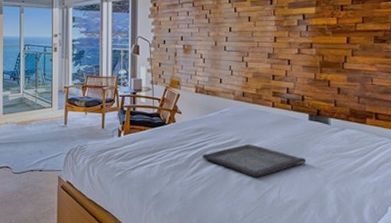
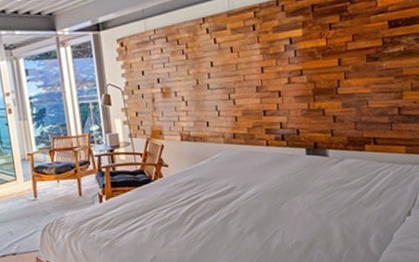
serving tray: present [201,144,307,177] -> none [196,189,308,224]

